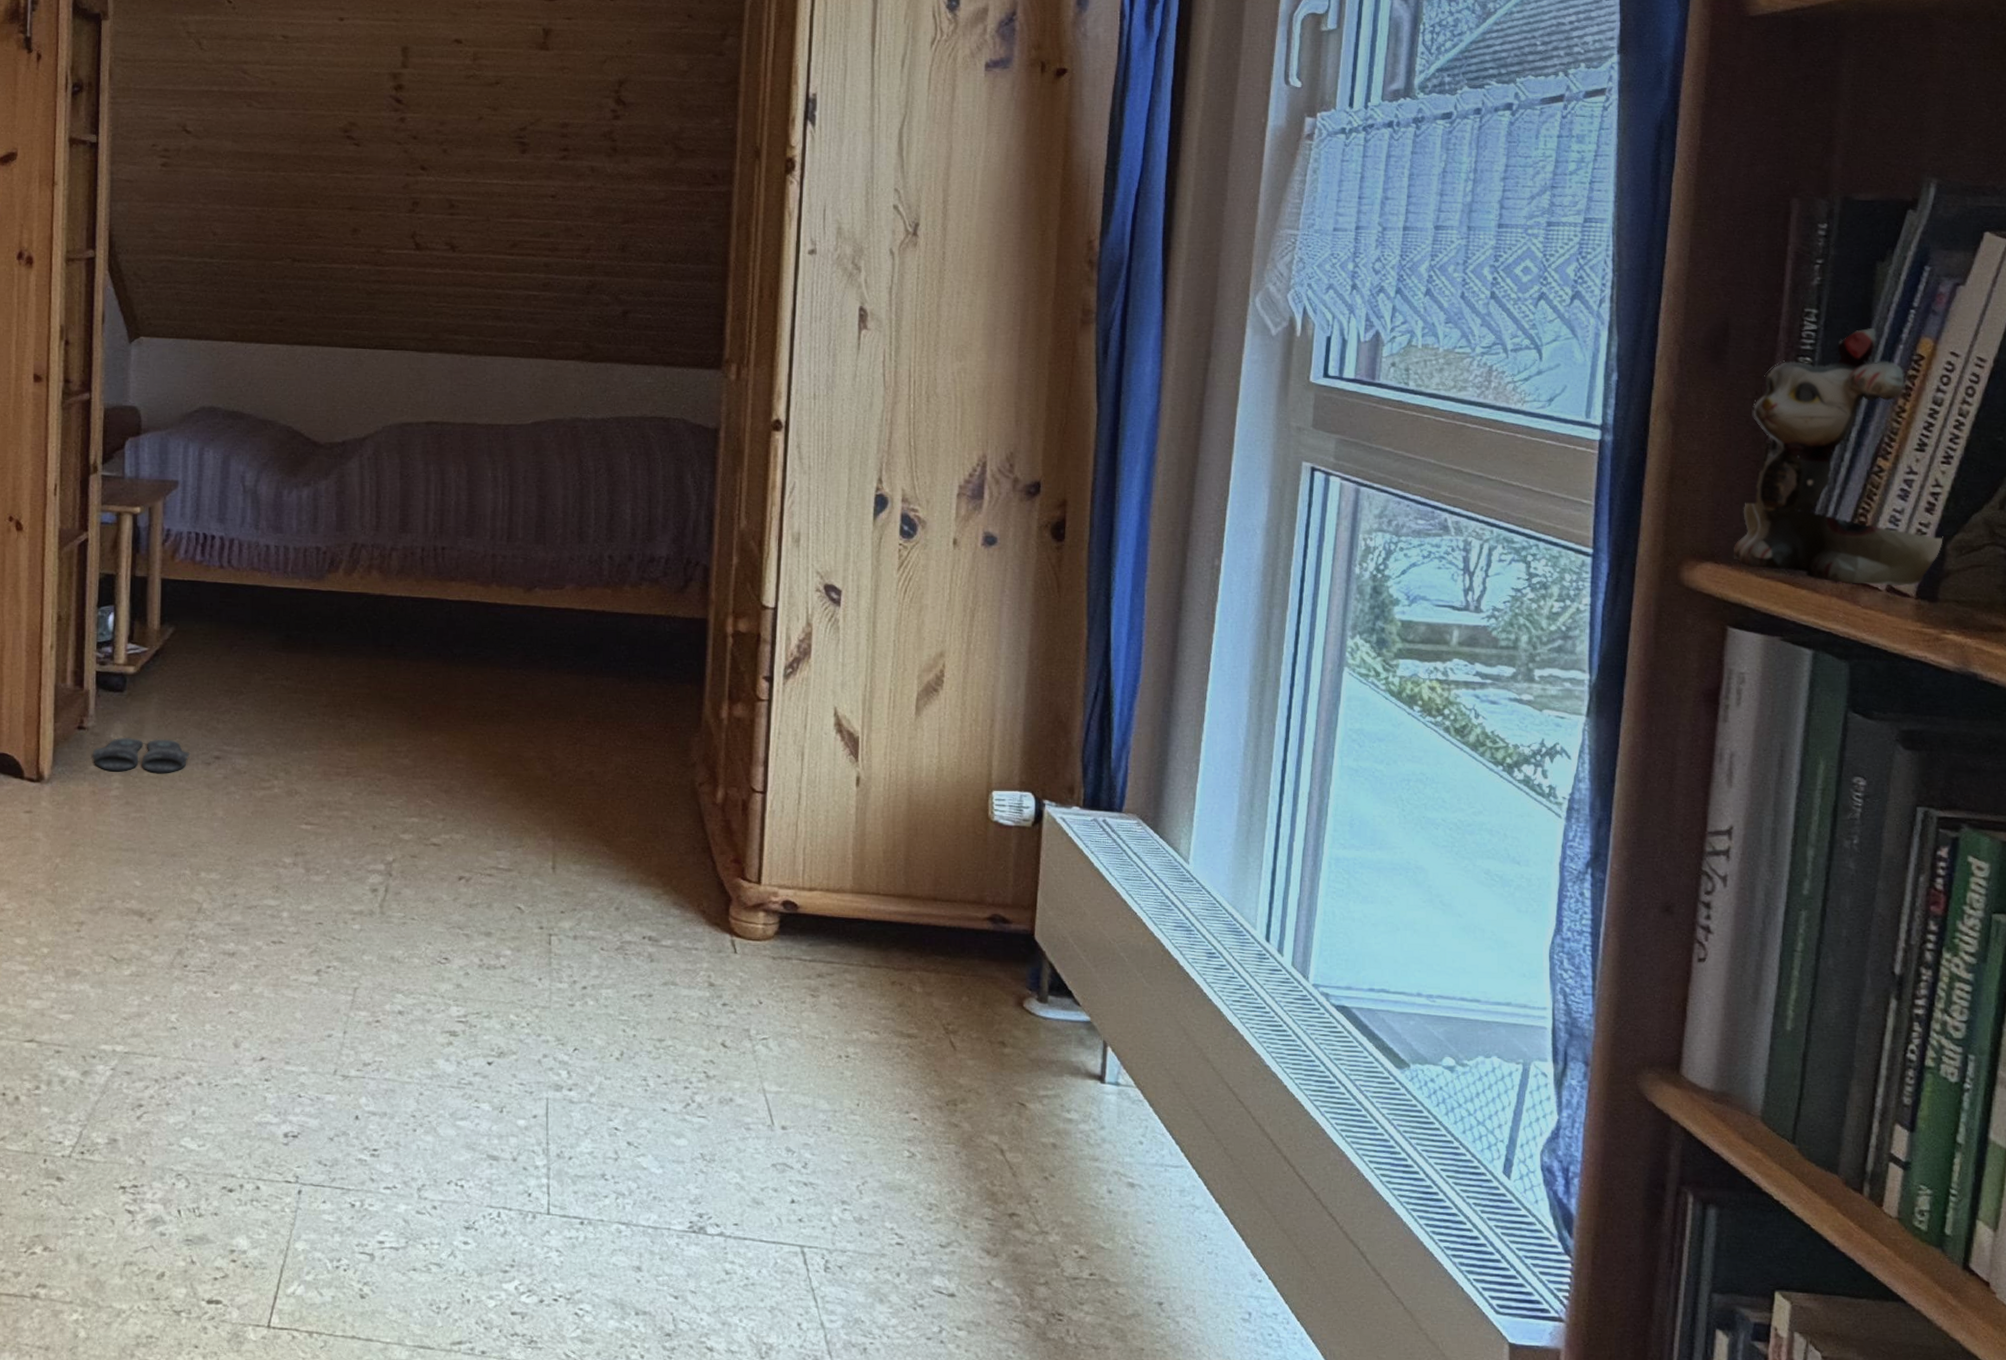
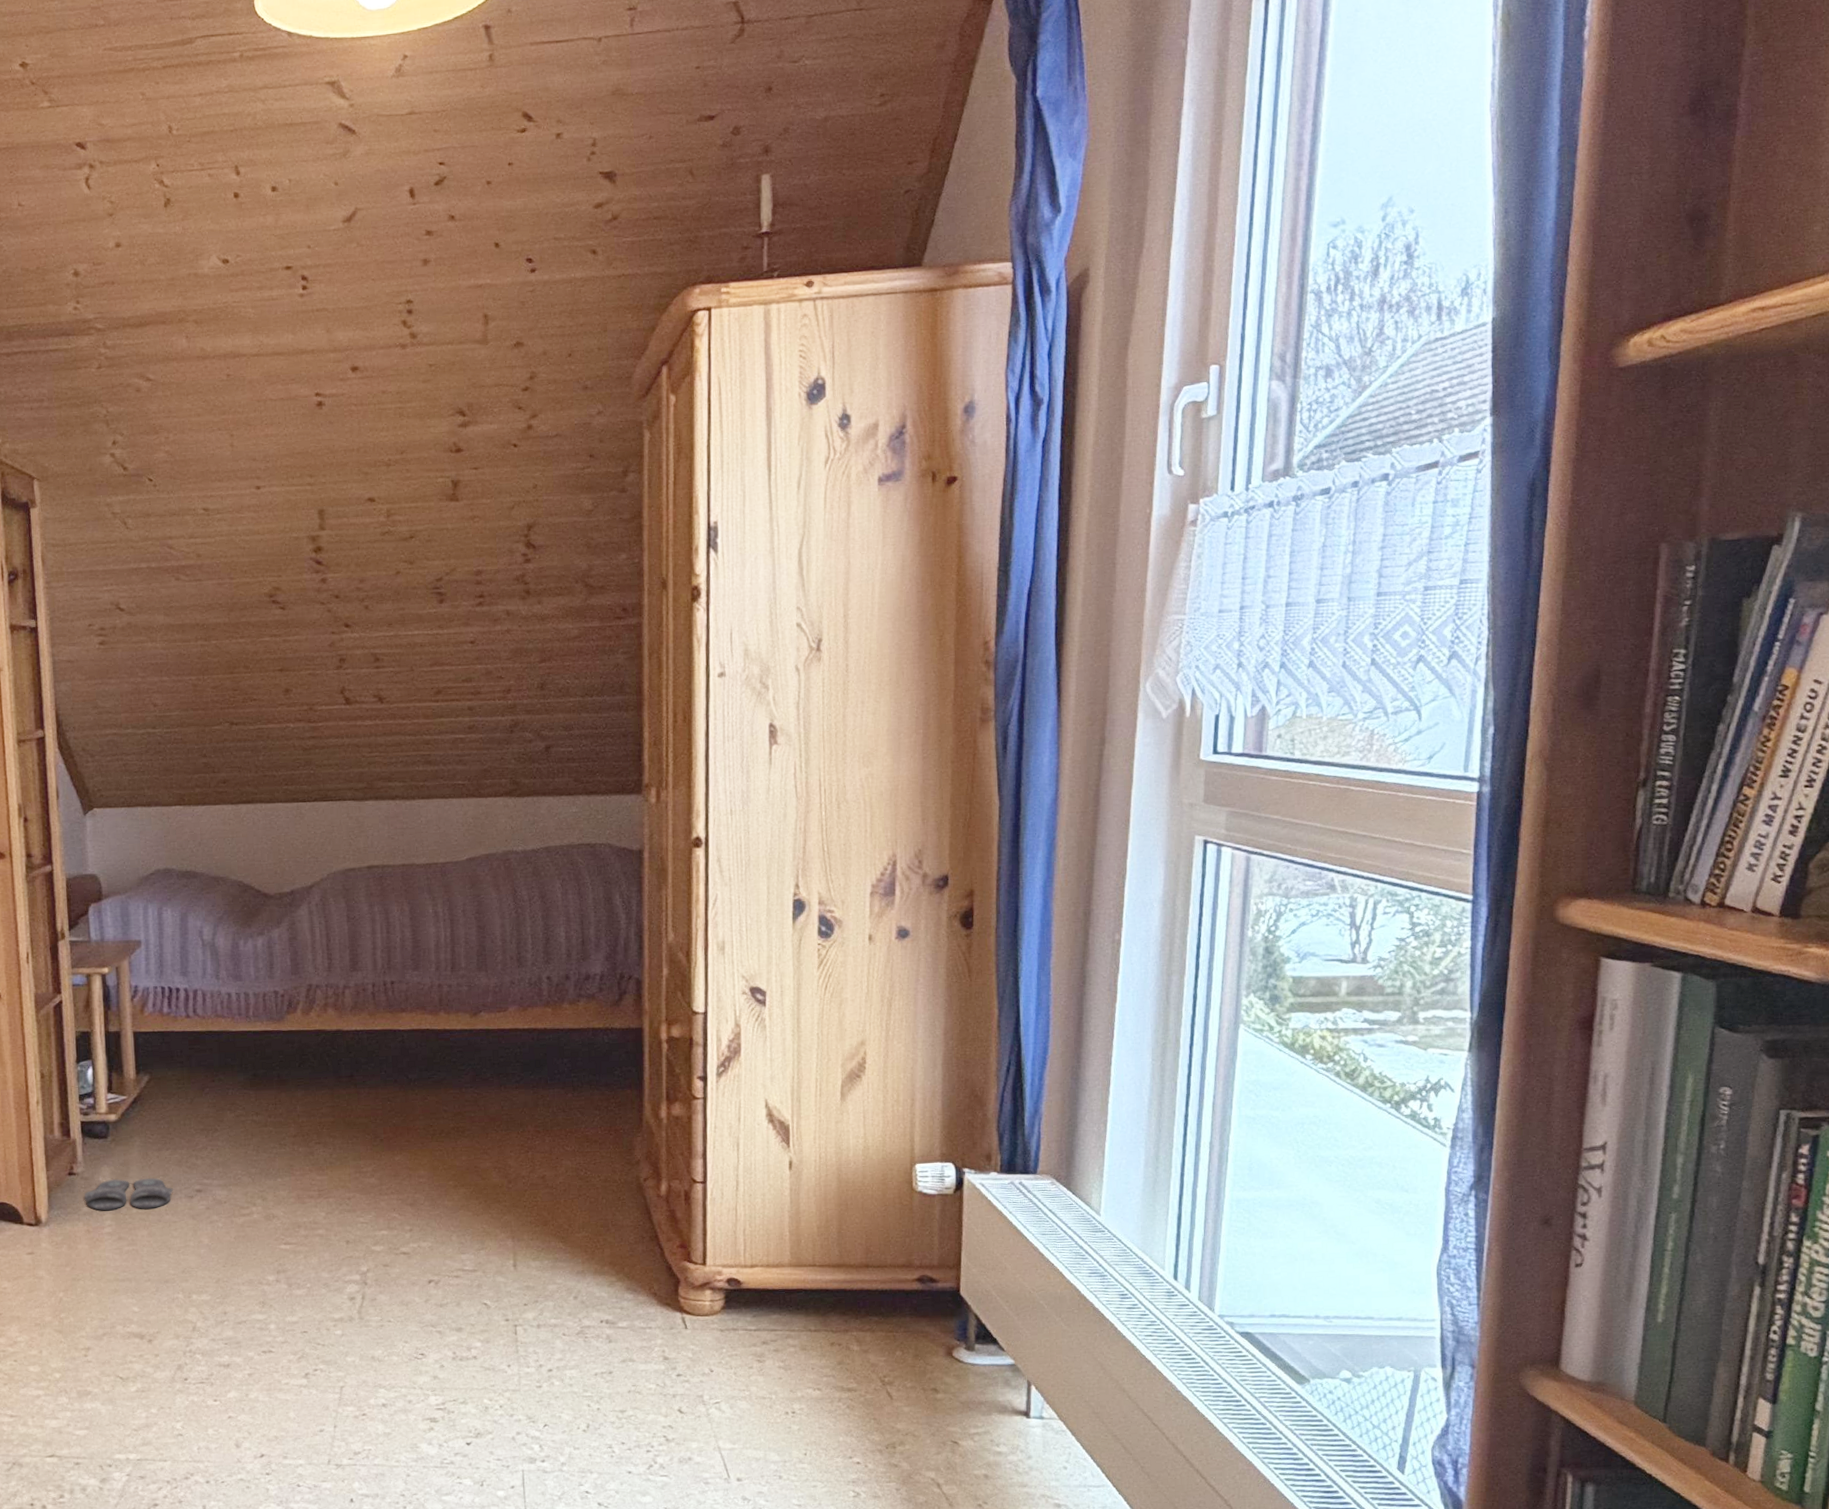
decorative figurine: present [1733,328,1943,586] -> none [1605,663,1806,908]

